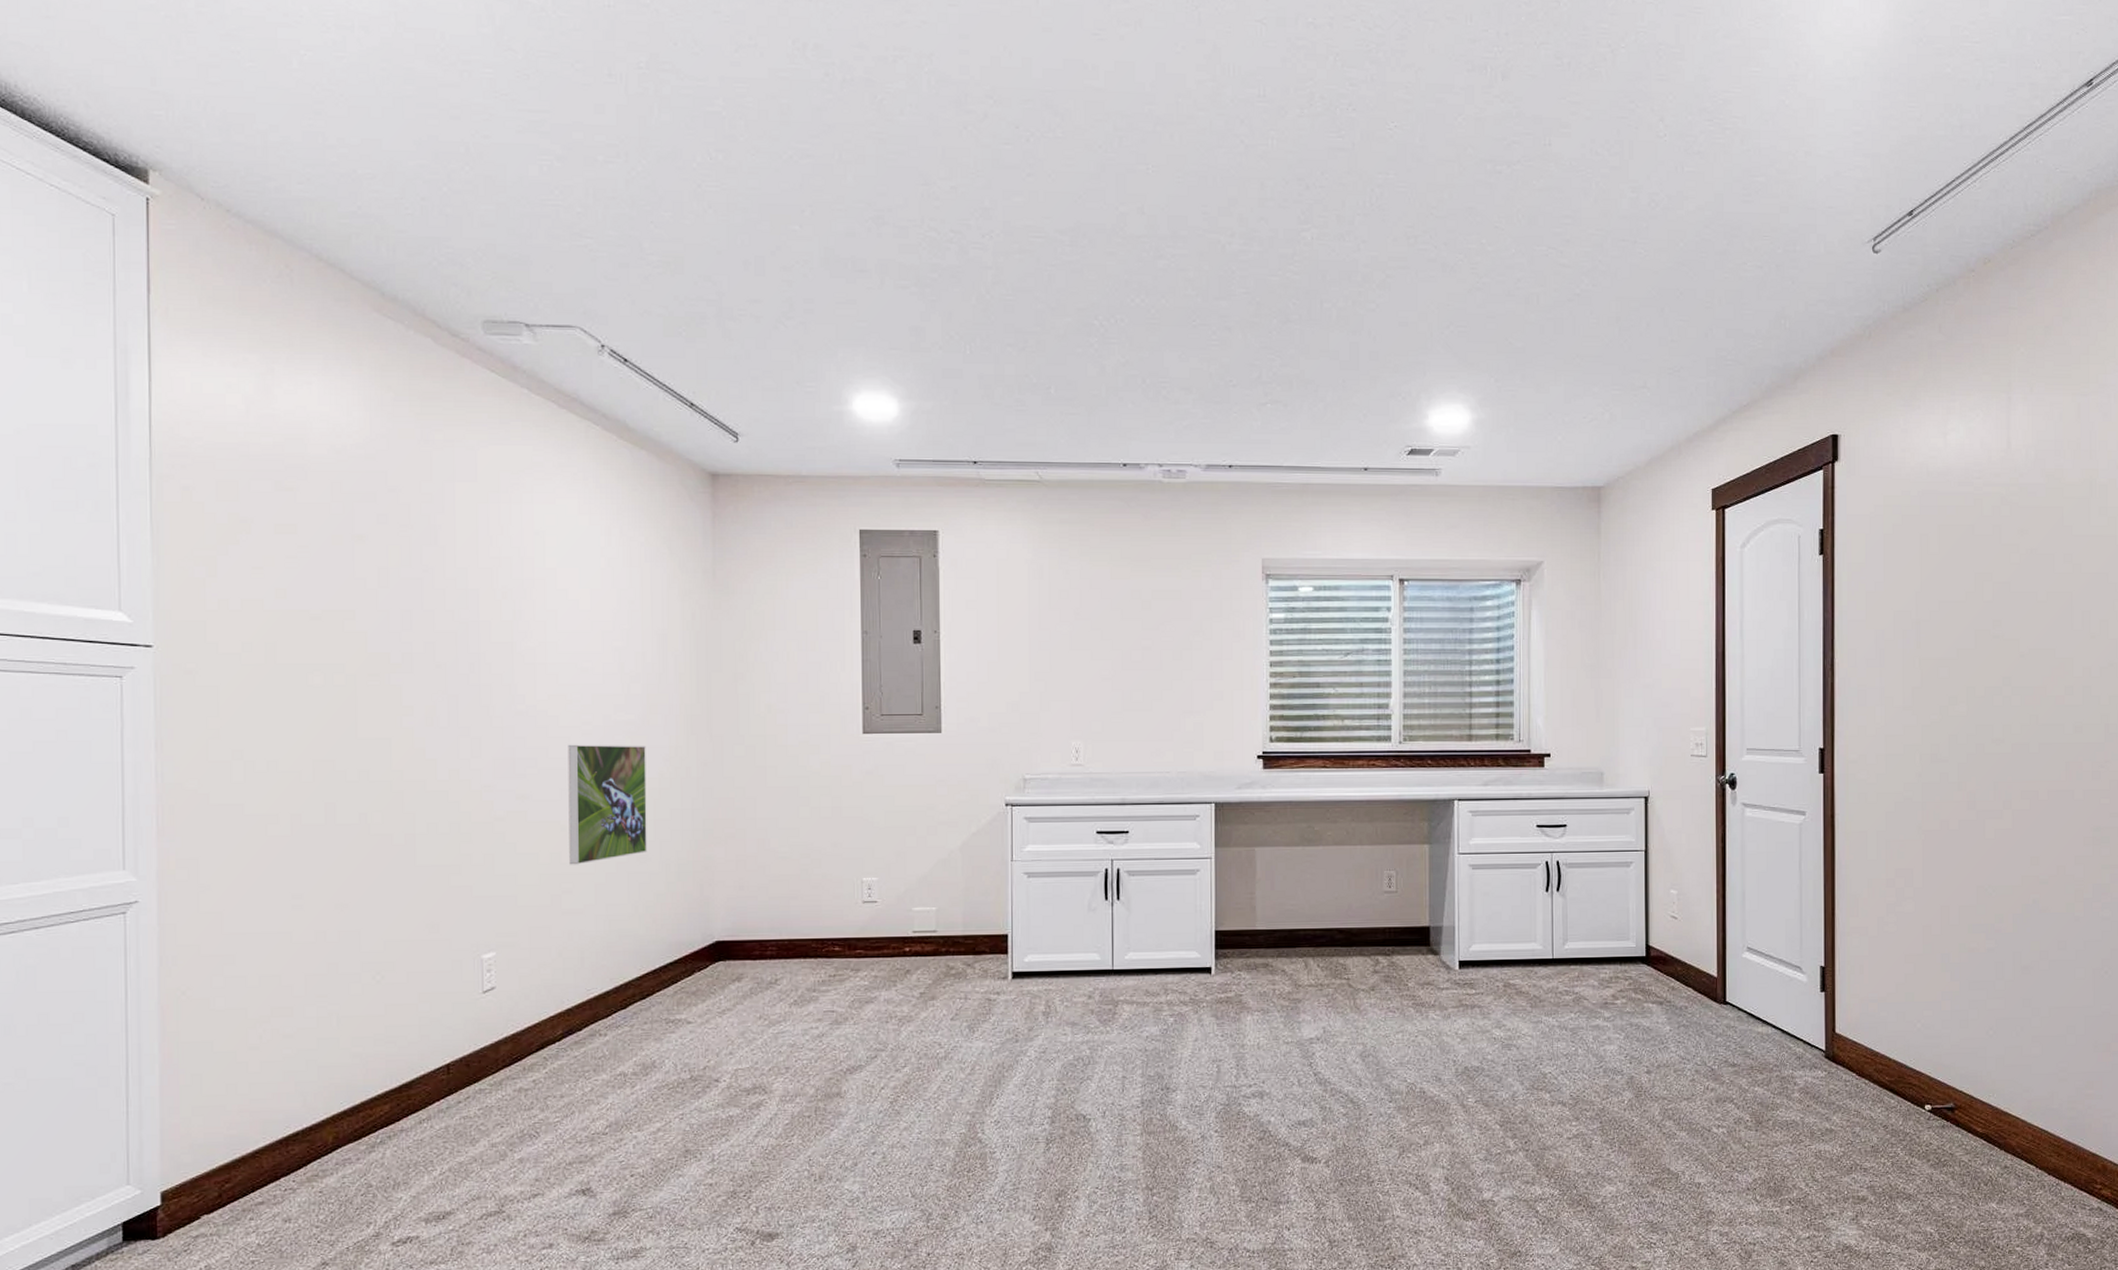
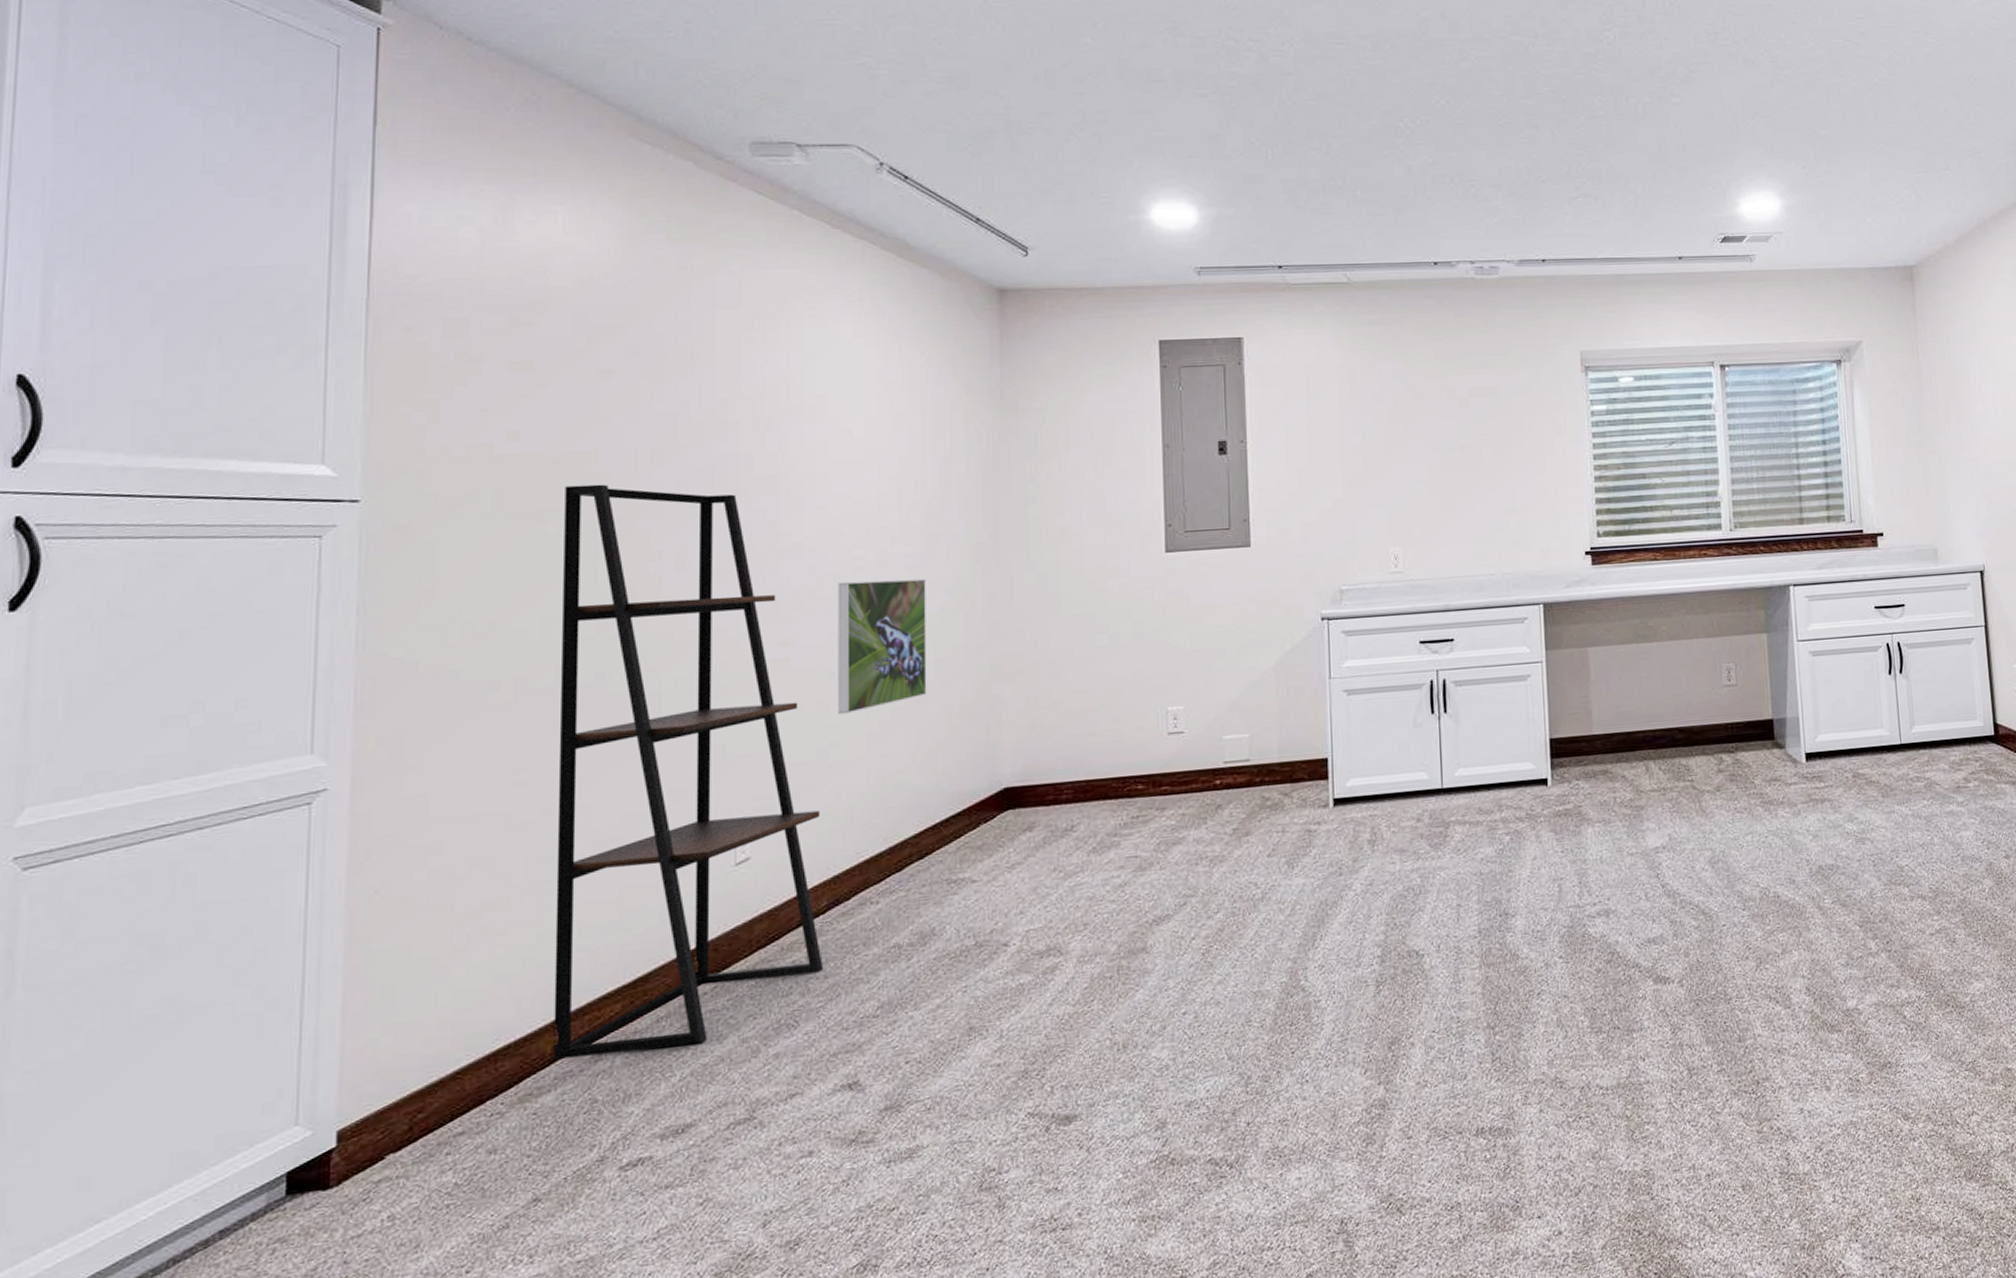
shelving unit: none [327,642,559,1148] -> present [553,484,823,1060]

